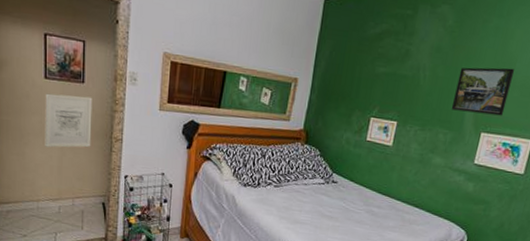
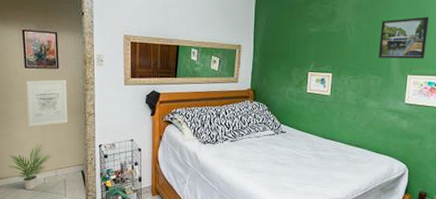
potted plant: none [18,168,70,219] -> present [8,144,52,191]

